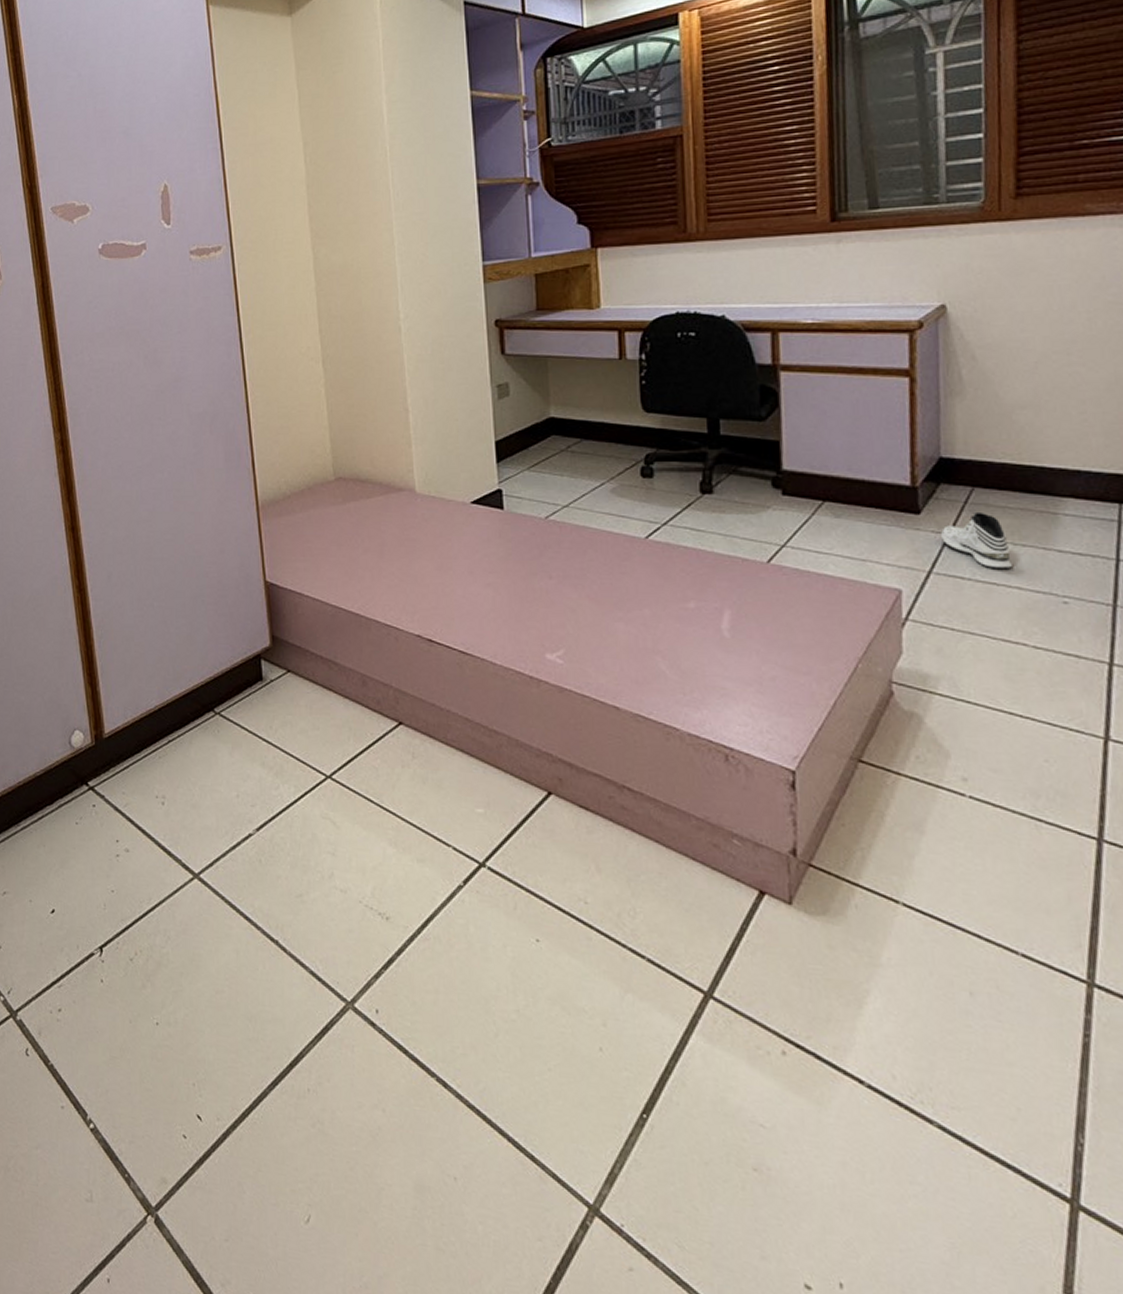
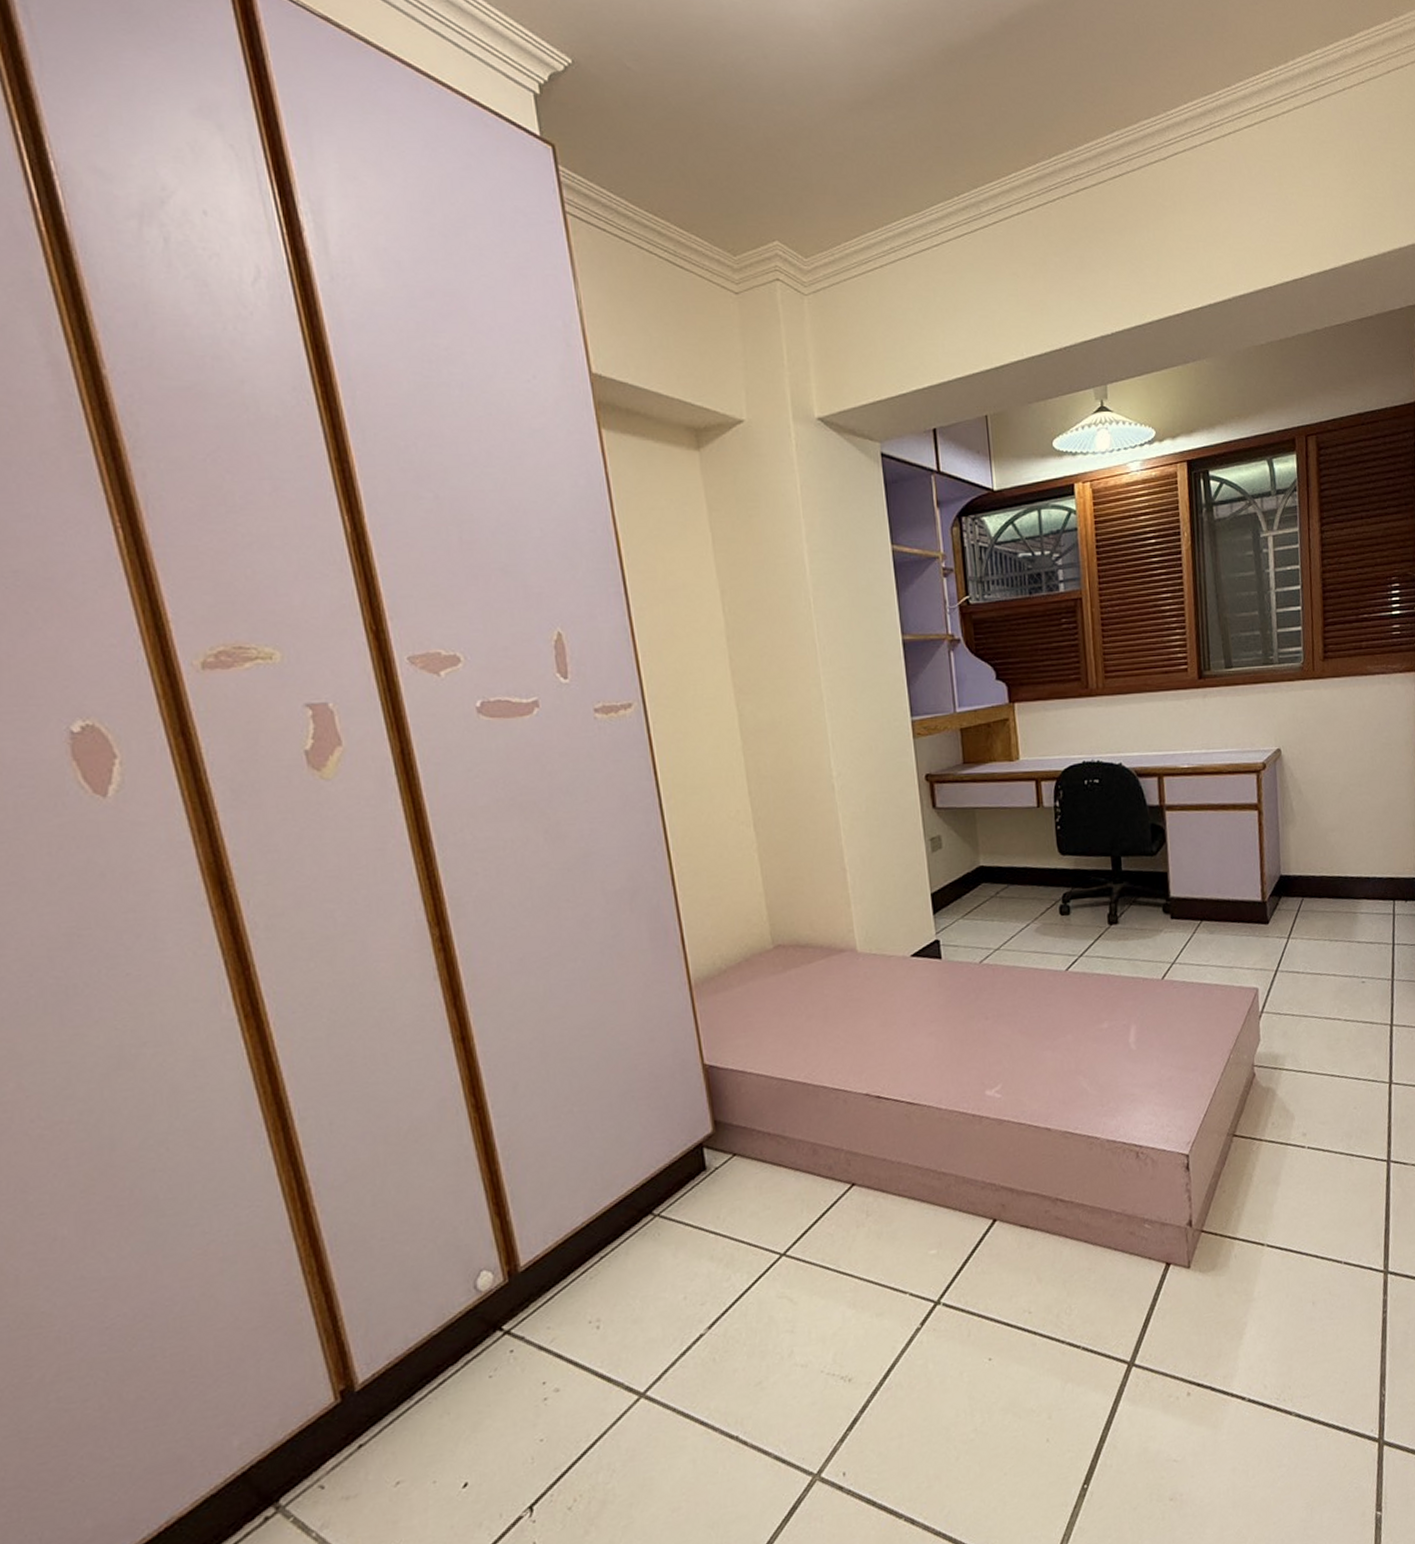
sneaker: present [940,511,1012,570] -> none [1282,917,1330,963]

